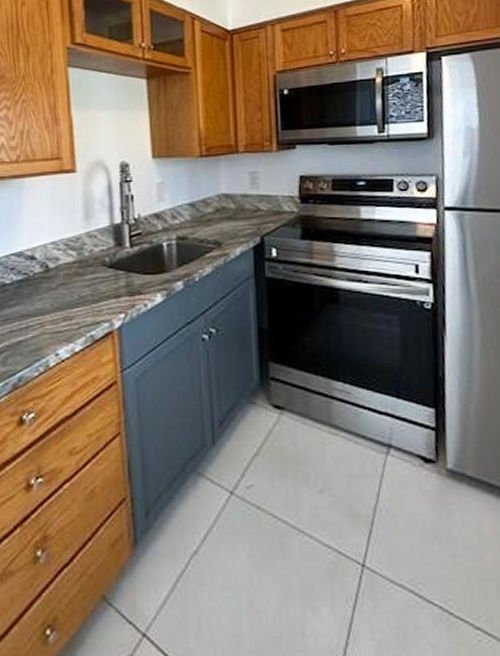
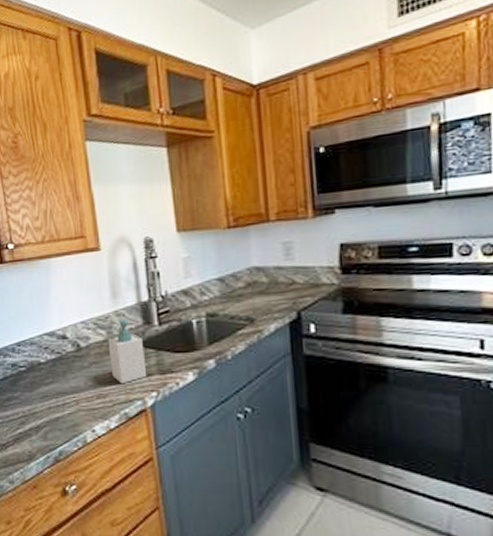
soap bottle: none [78,240,116,306] -> present [108,319,147,384]

